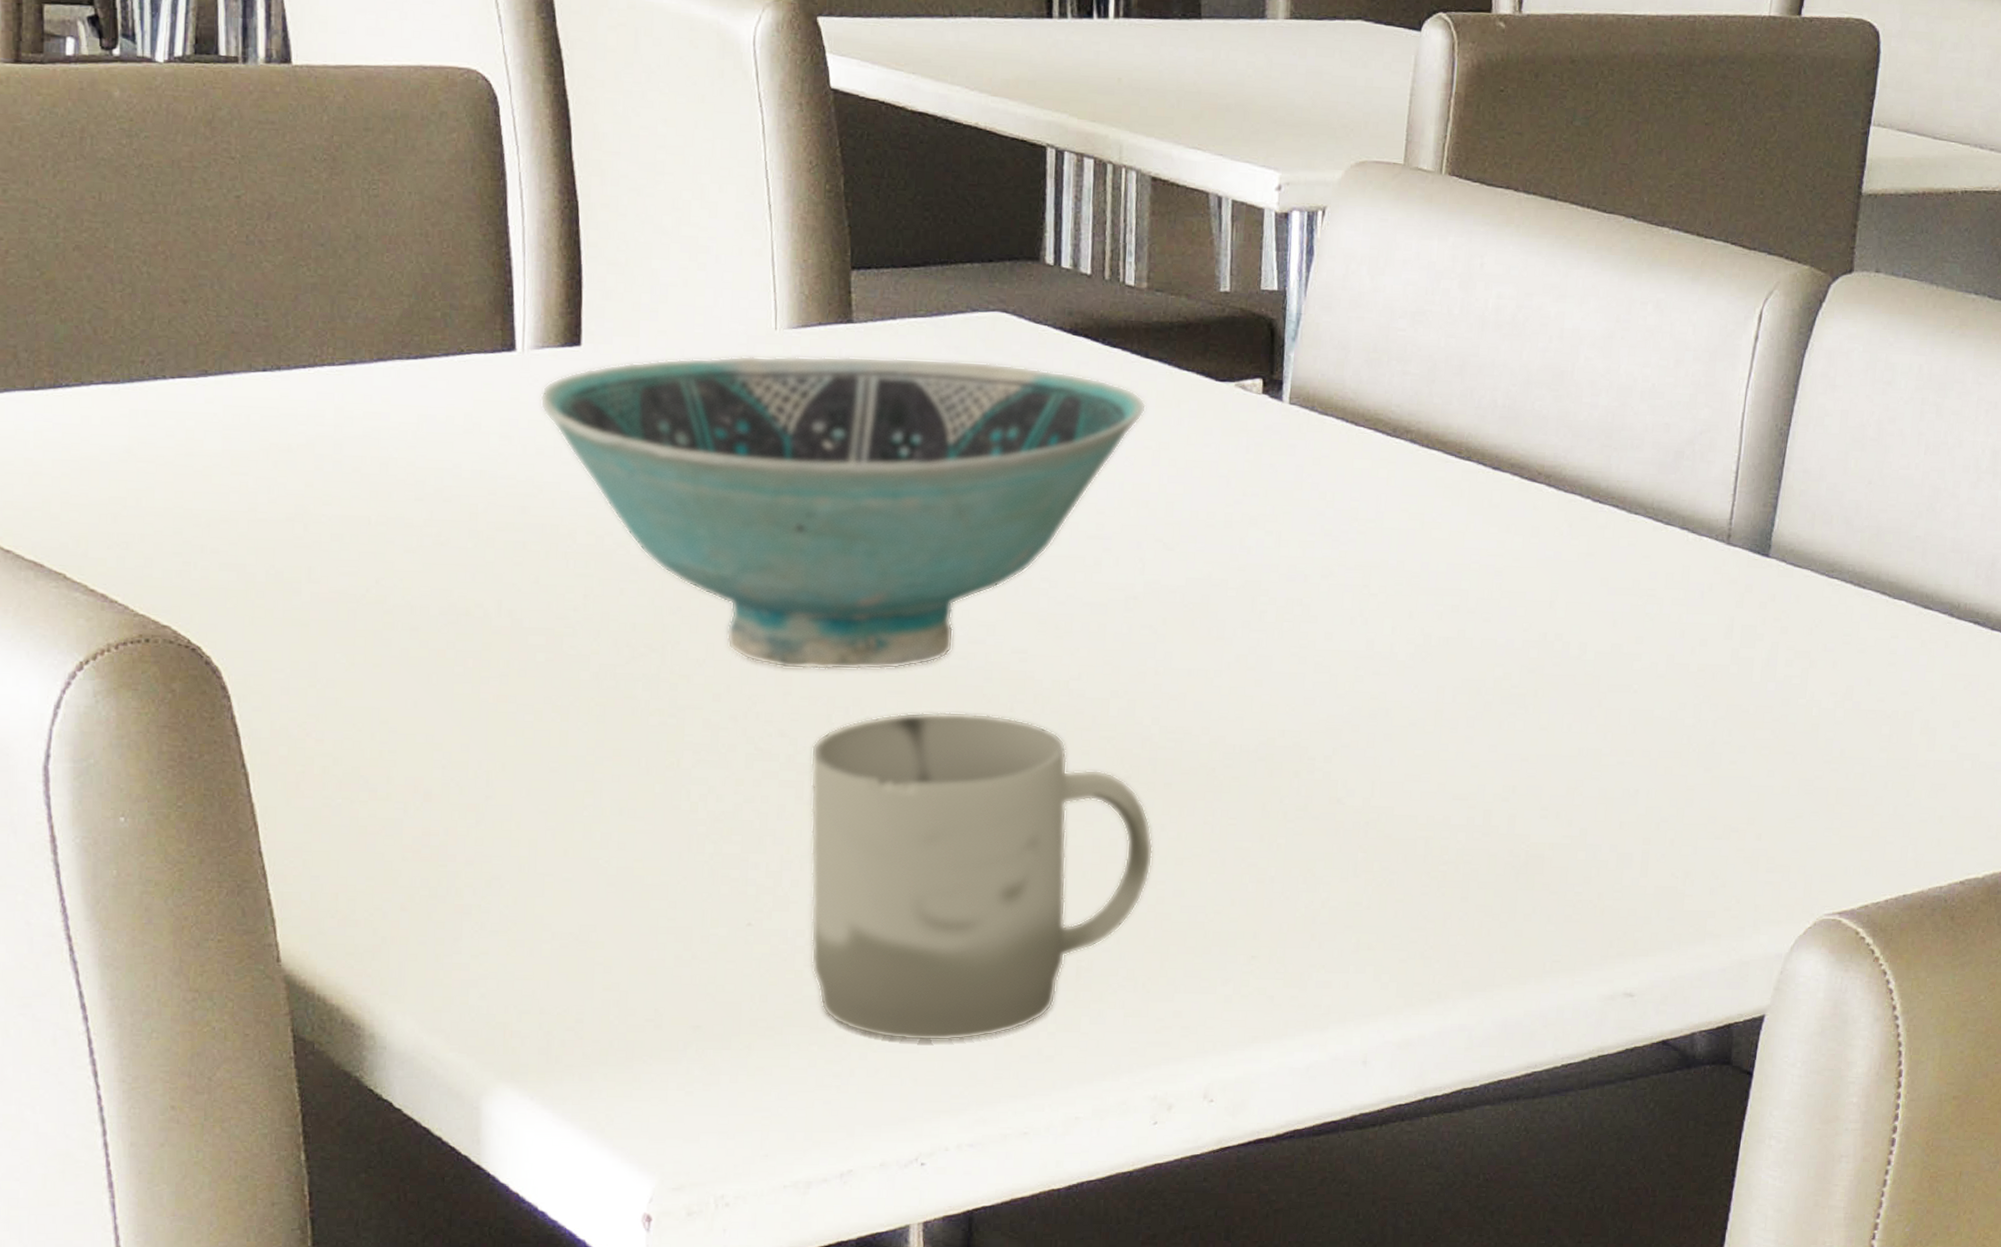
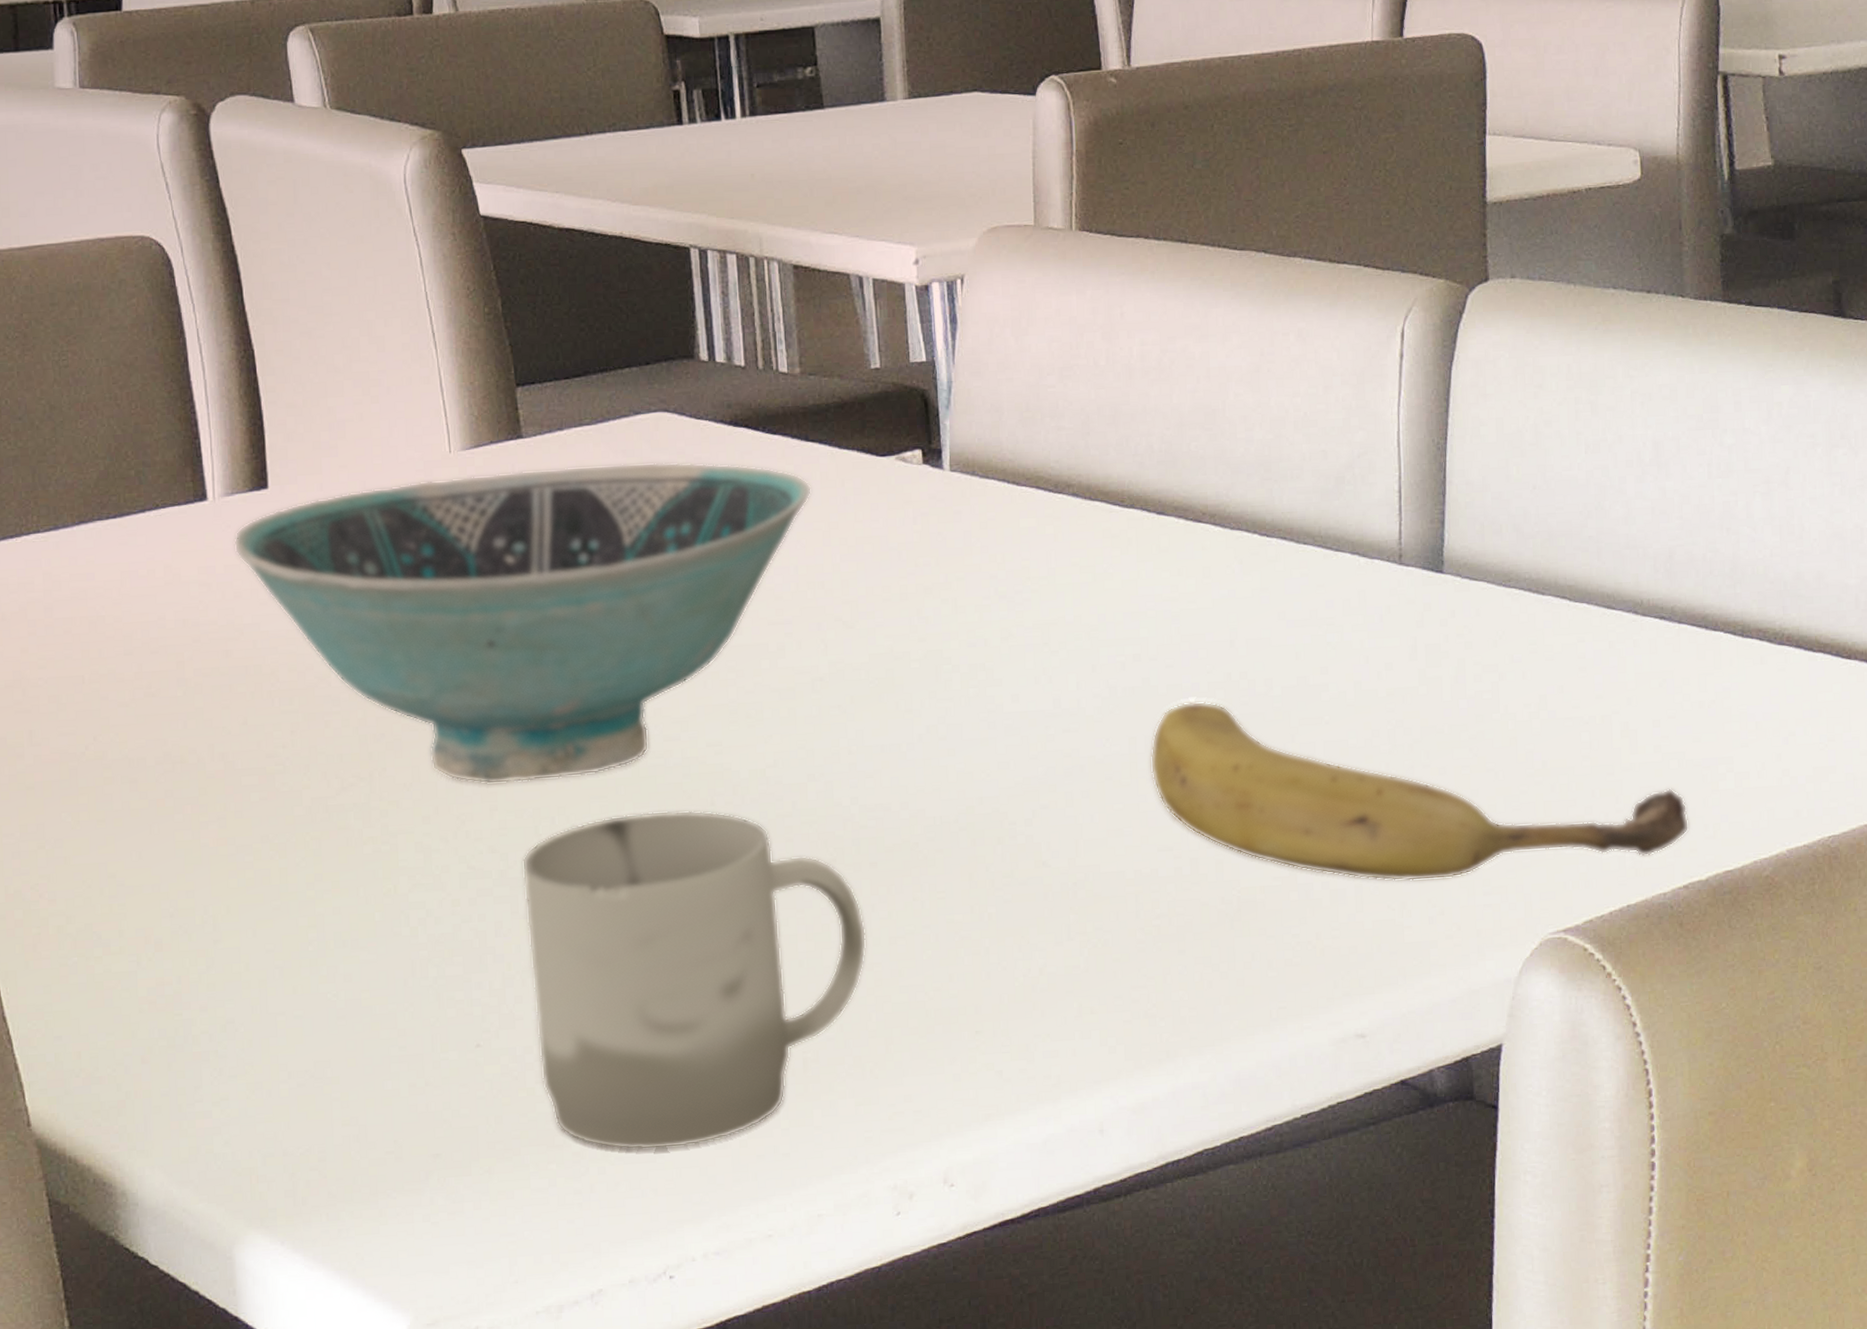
fruit: none [1455,657,1975,854] -> present [1150,701,1690,882]

